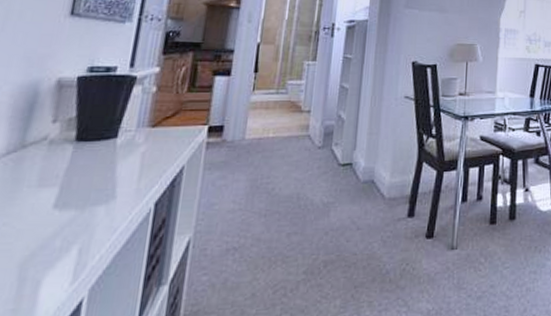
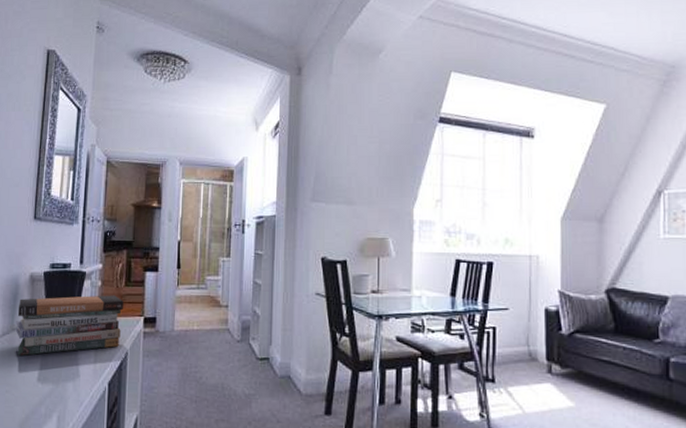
book stack: none [27,102,184,179] -> present [15,295,123,356]

